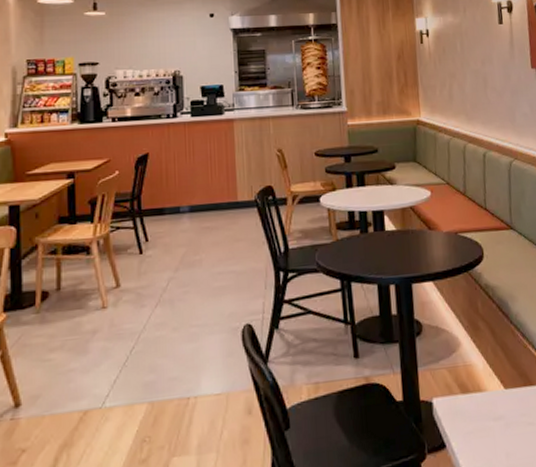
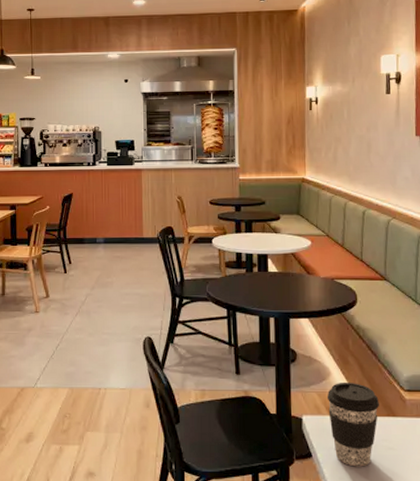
coffee cup: none [458,351,516,452] -> present [326,382,380,467]

